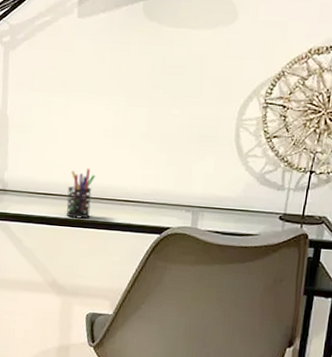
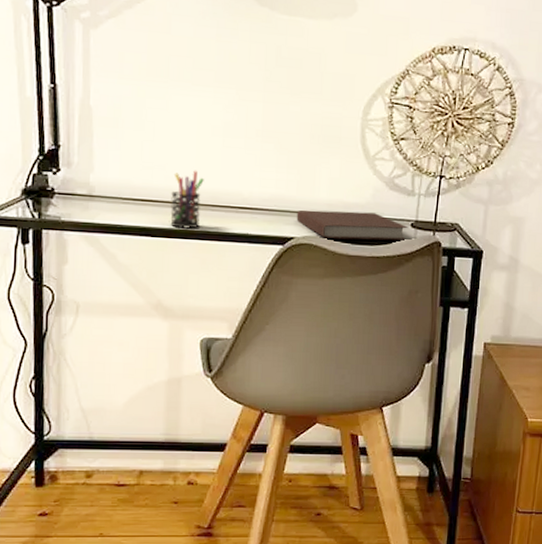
notebook: none [173,203,277,232] -> present [296,209,409,241]

